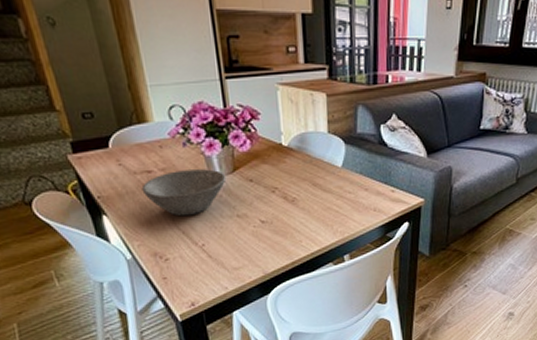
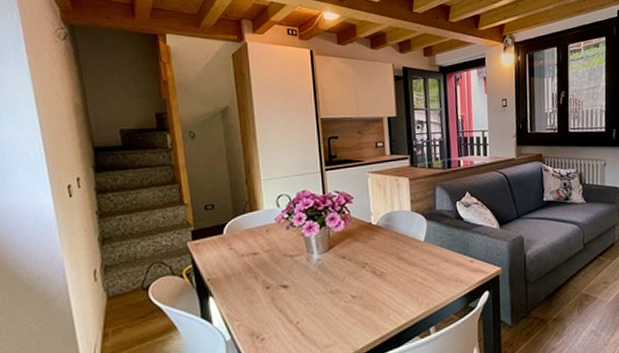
bowl: present [141,169,227,217] -> none [247,249,322,295]

